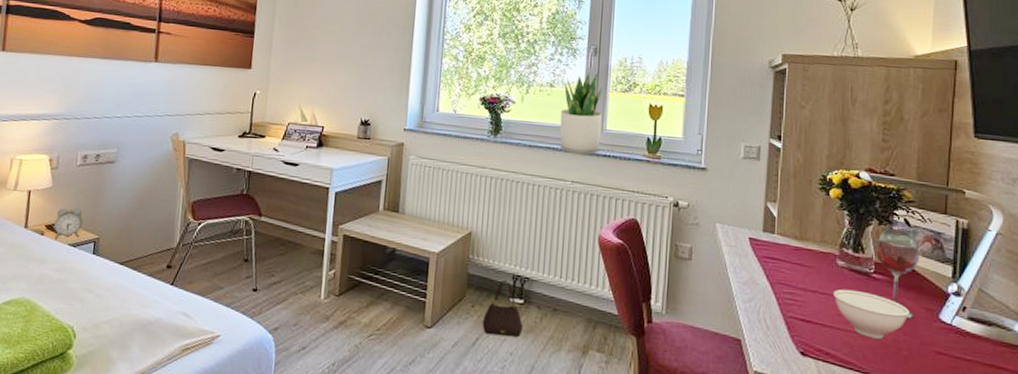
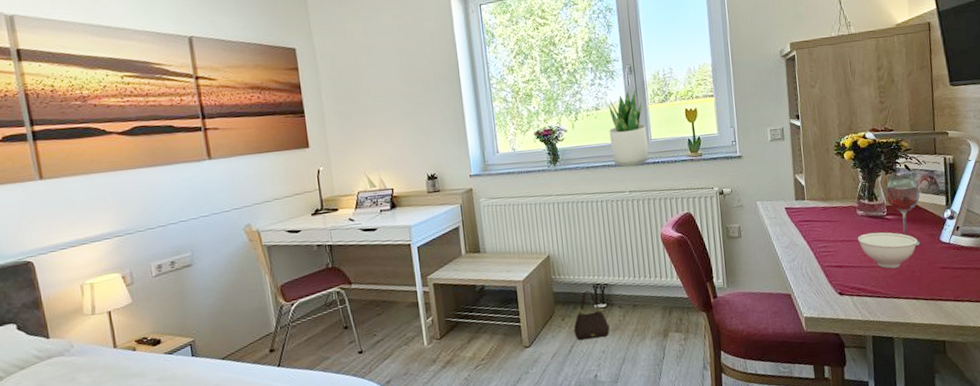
alarm clock: present [53,207,83,239] -> none [143,316,174,351]

